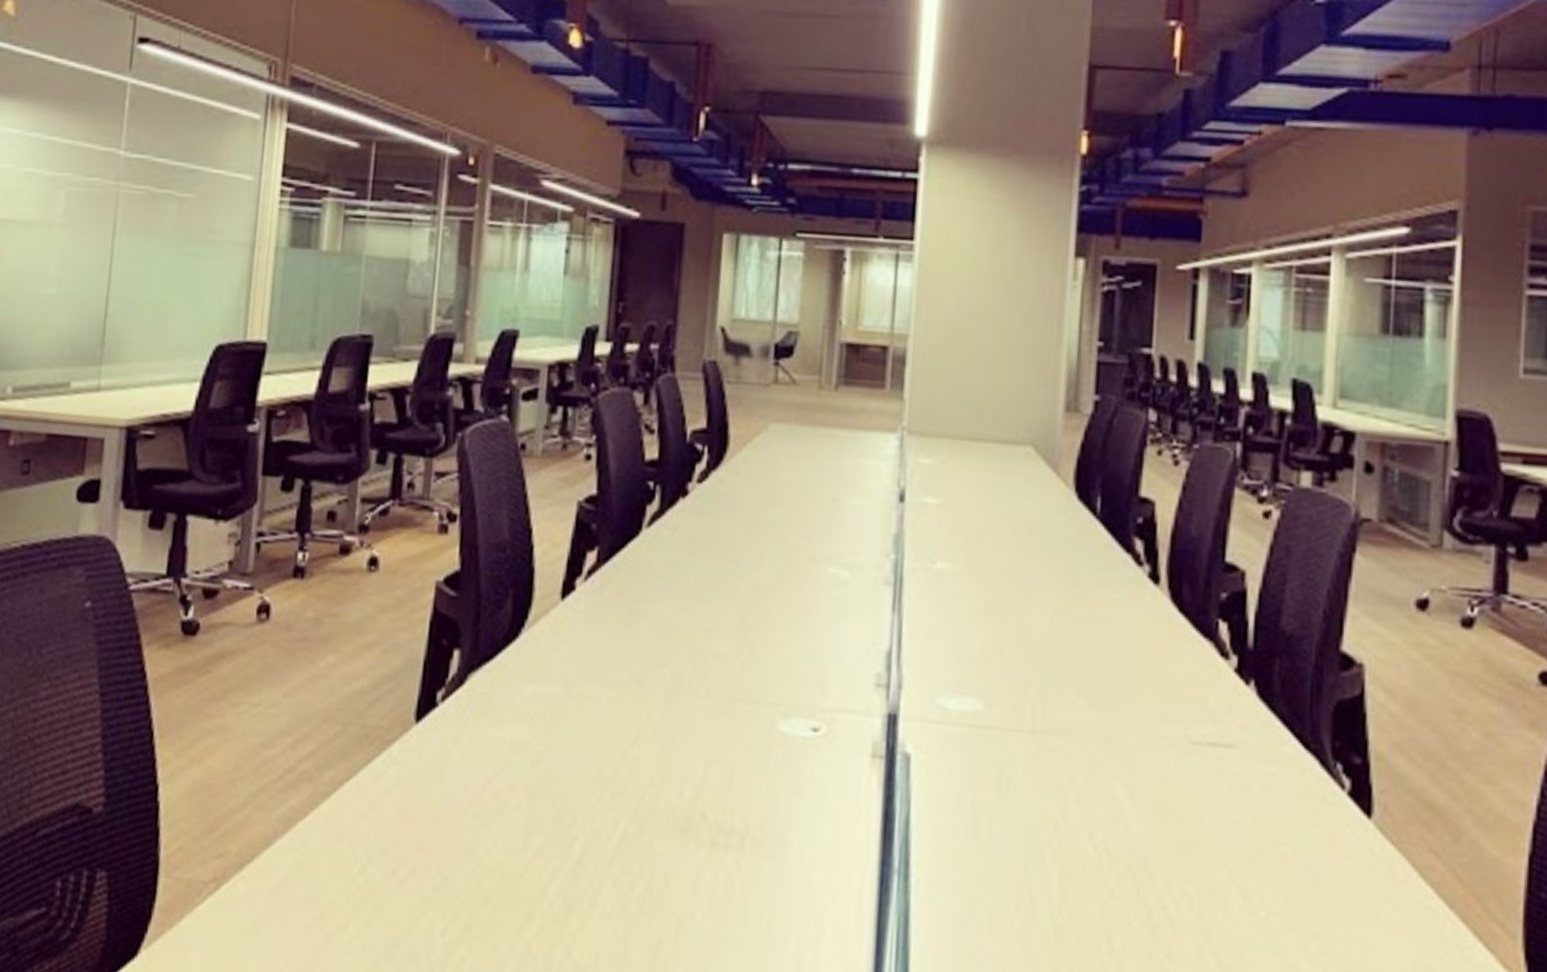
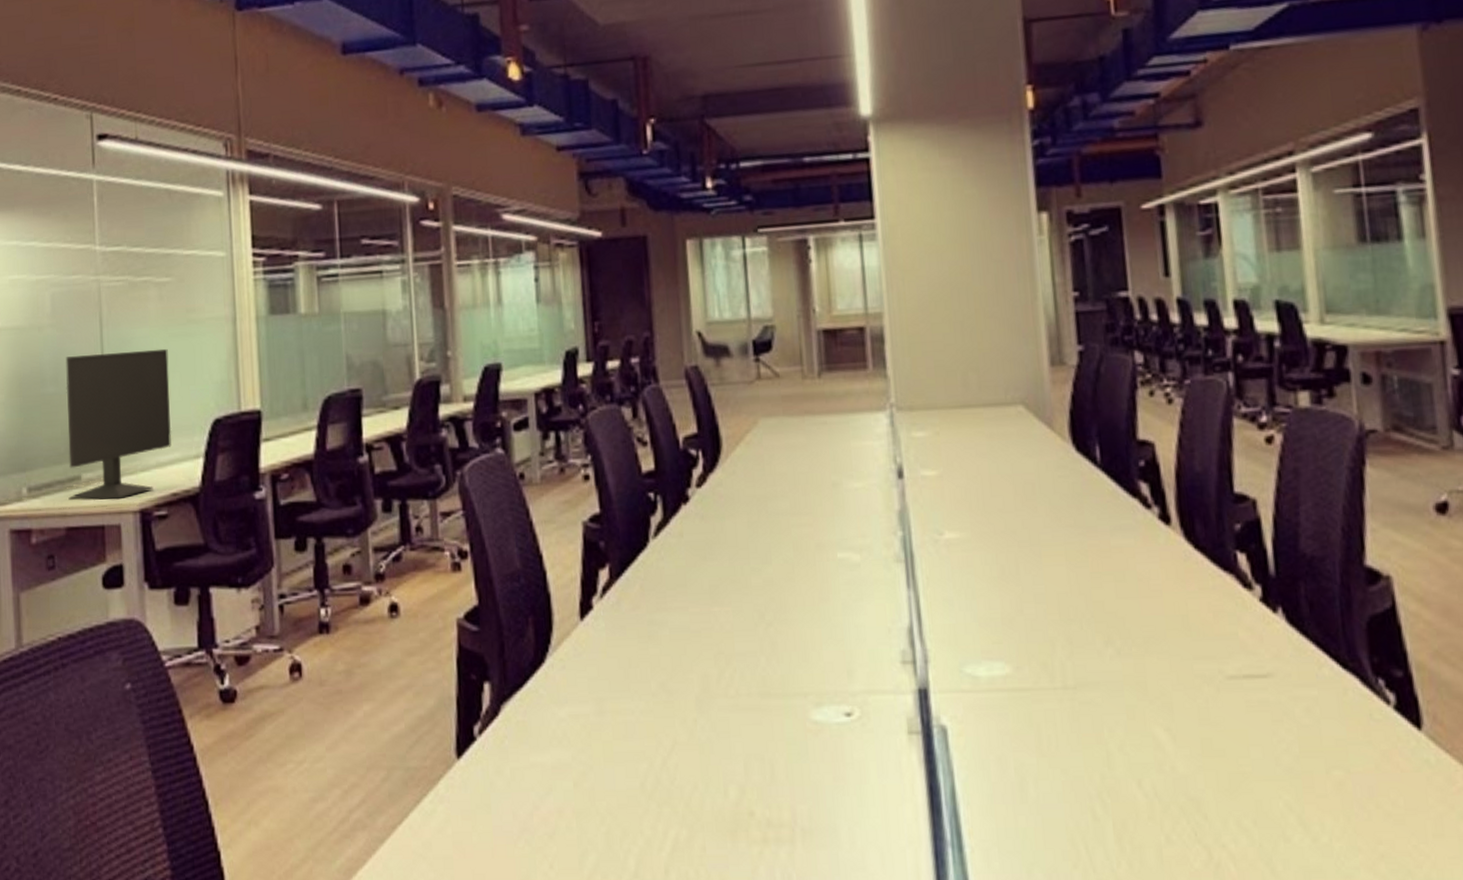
computer monitor: none [54,259,180,413] -> present [66,348,172,501]

